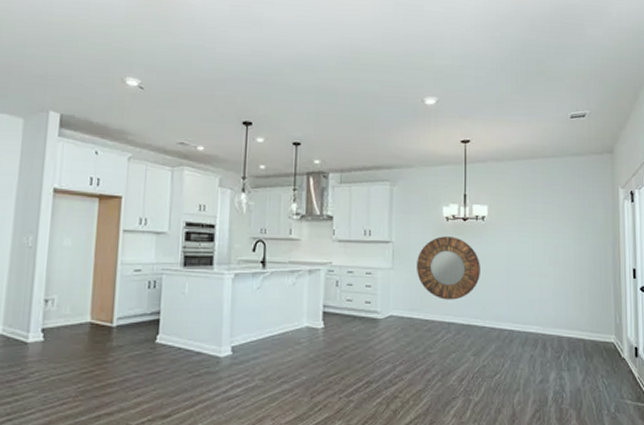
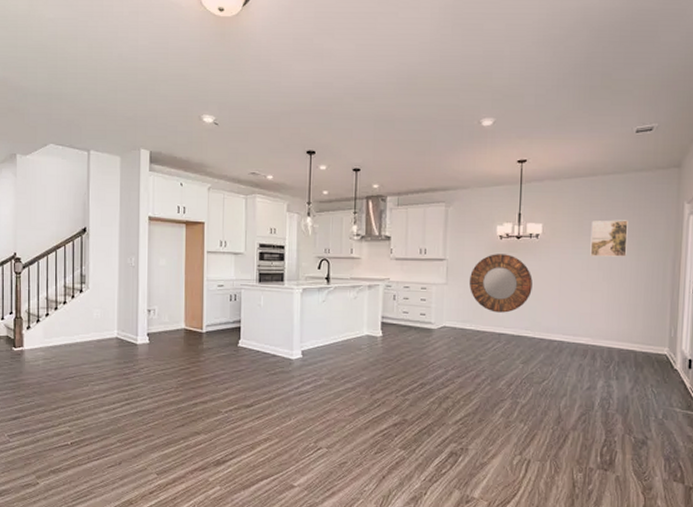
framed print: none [535,203,570,241] -> present [590,220,628,257]

